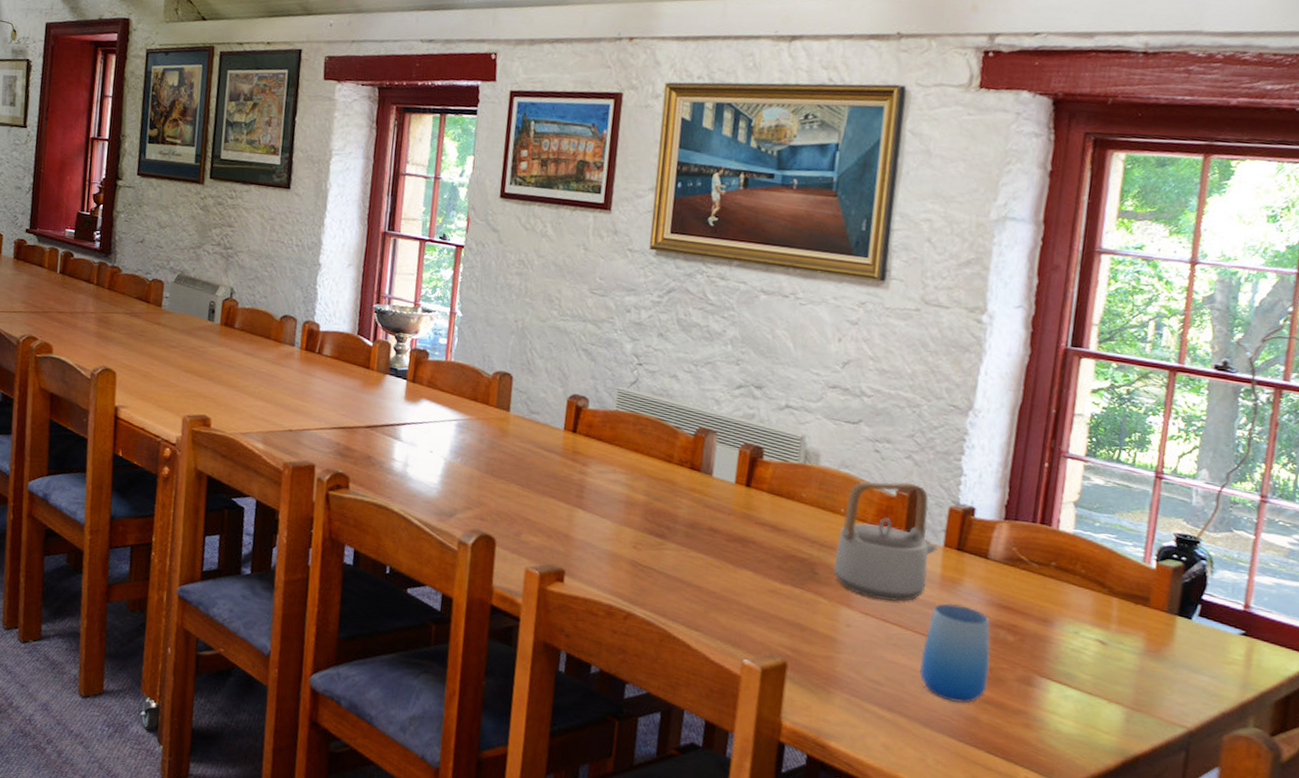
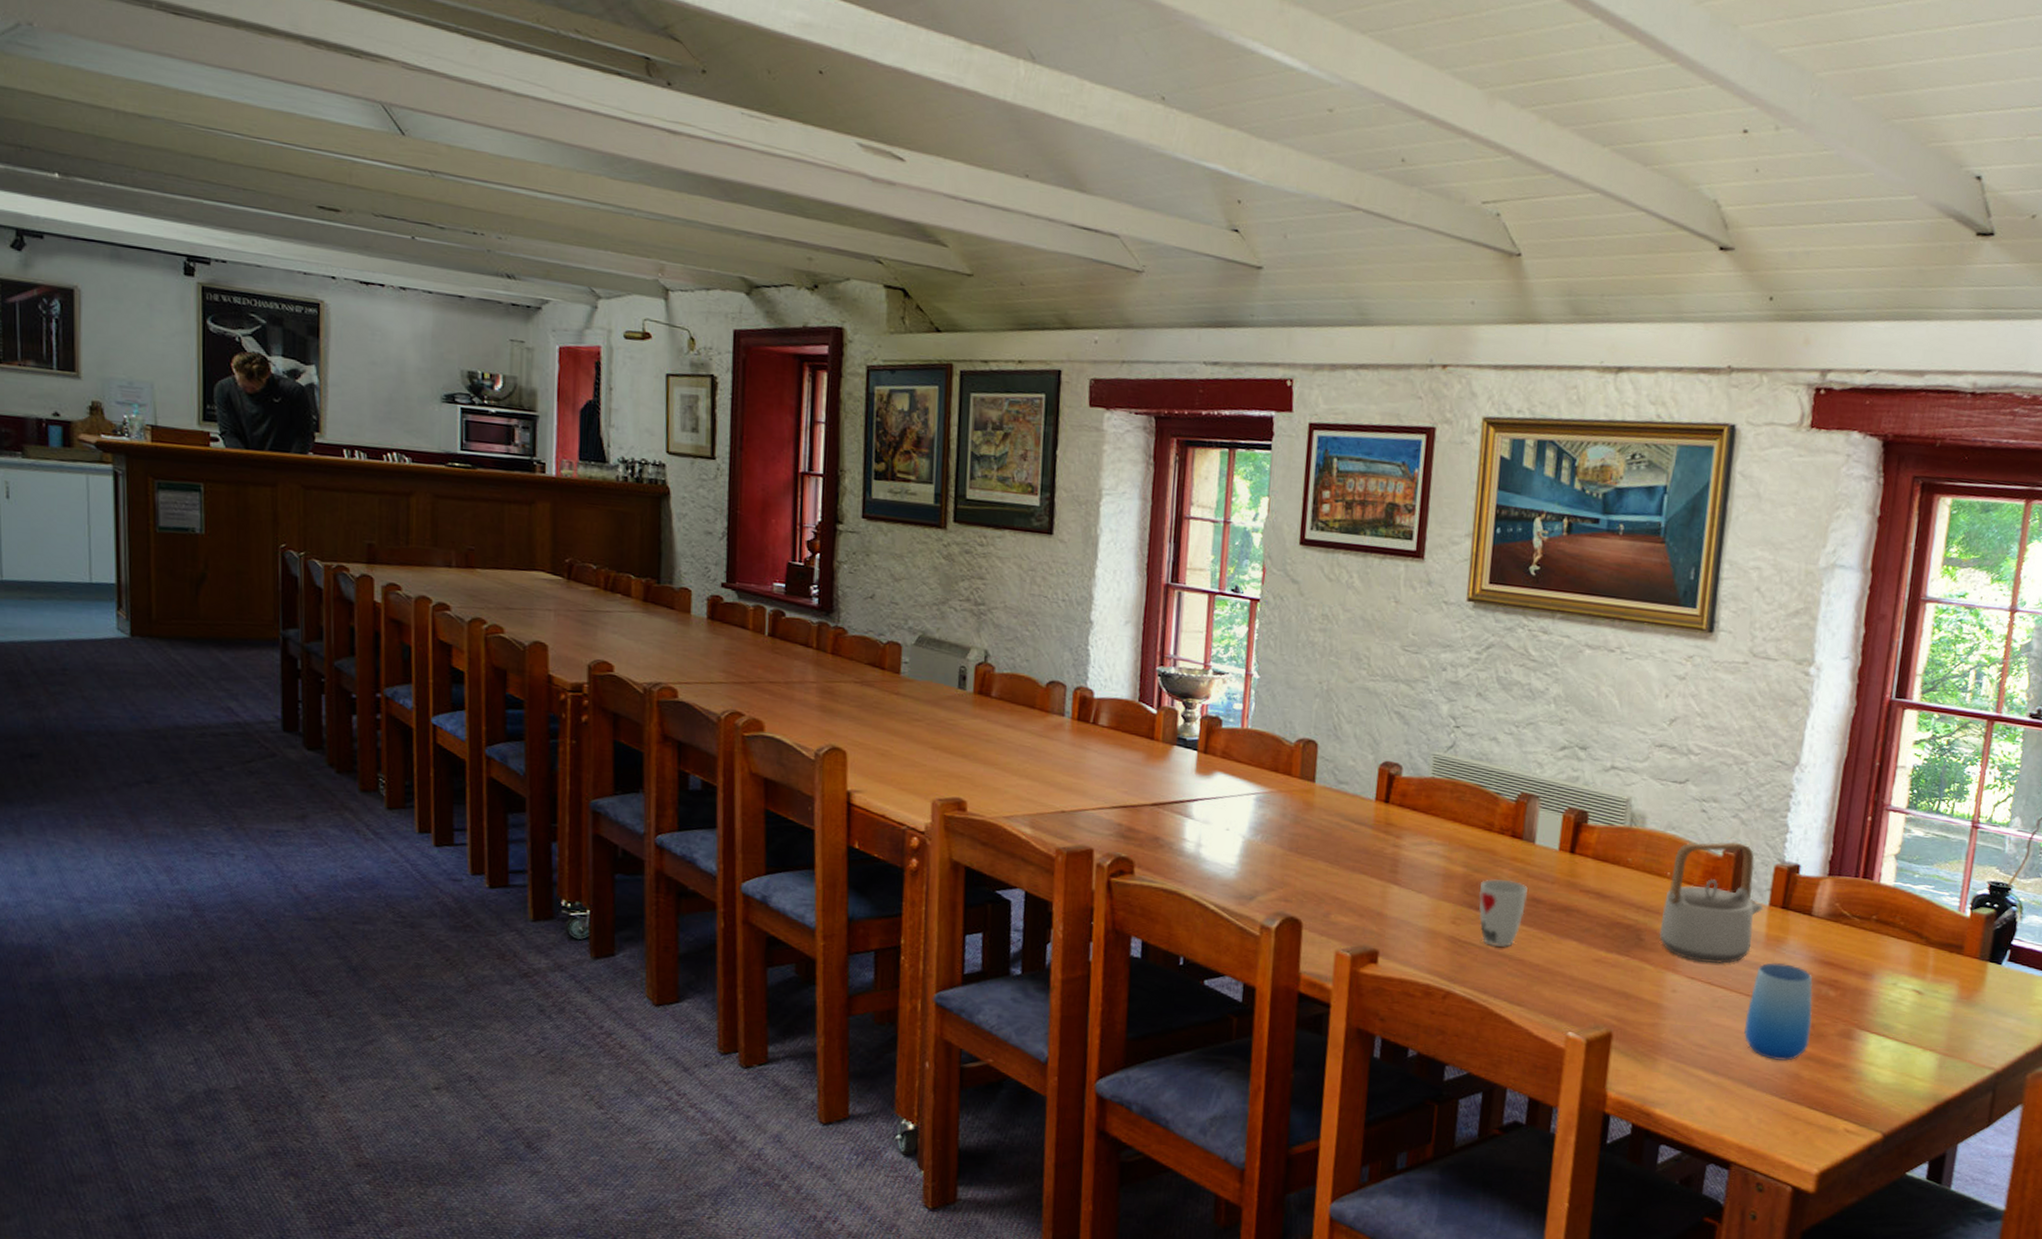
cup: none [659,508,705,574] -> present [1479,879,1528,947]

